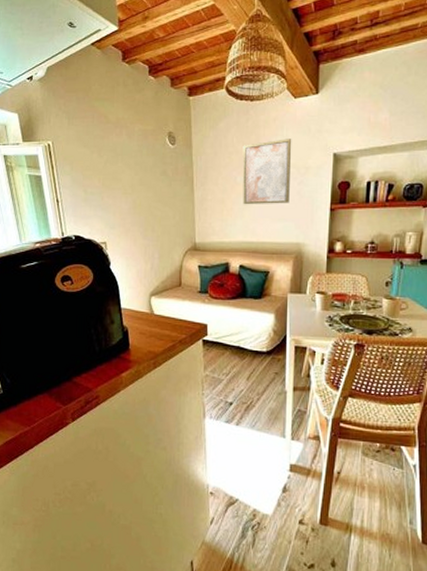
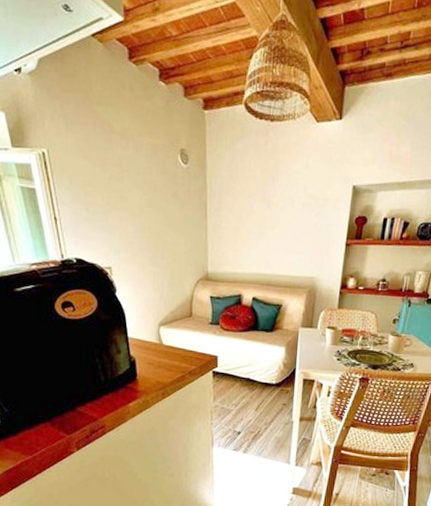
wall art: present [242,139,292,205] -> none [258,166,312,236]

